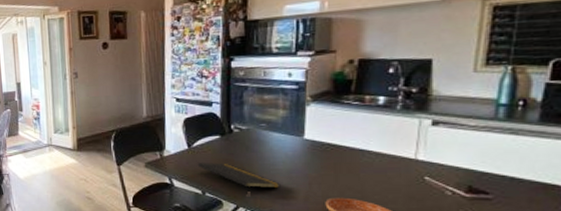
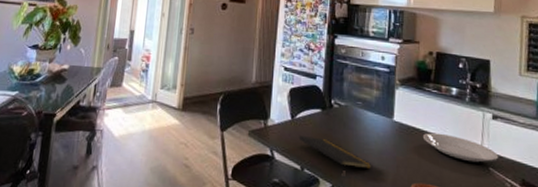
plate: none [340,146,438,175] -> present [422,132,499,164]

